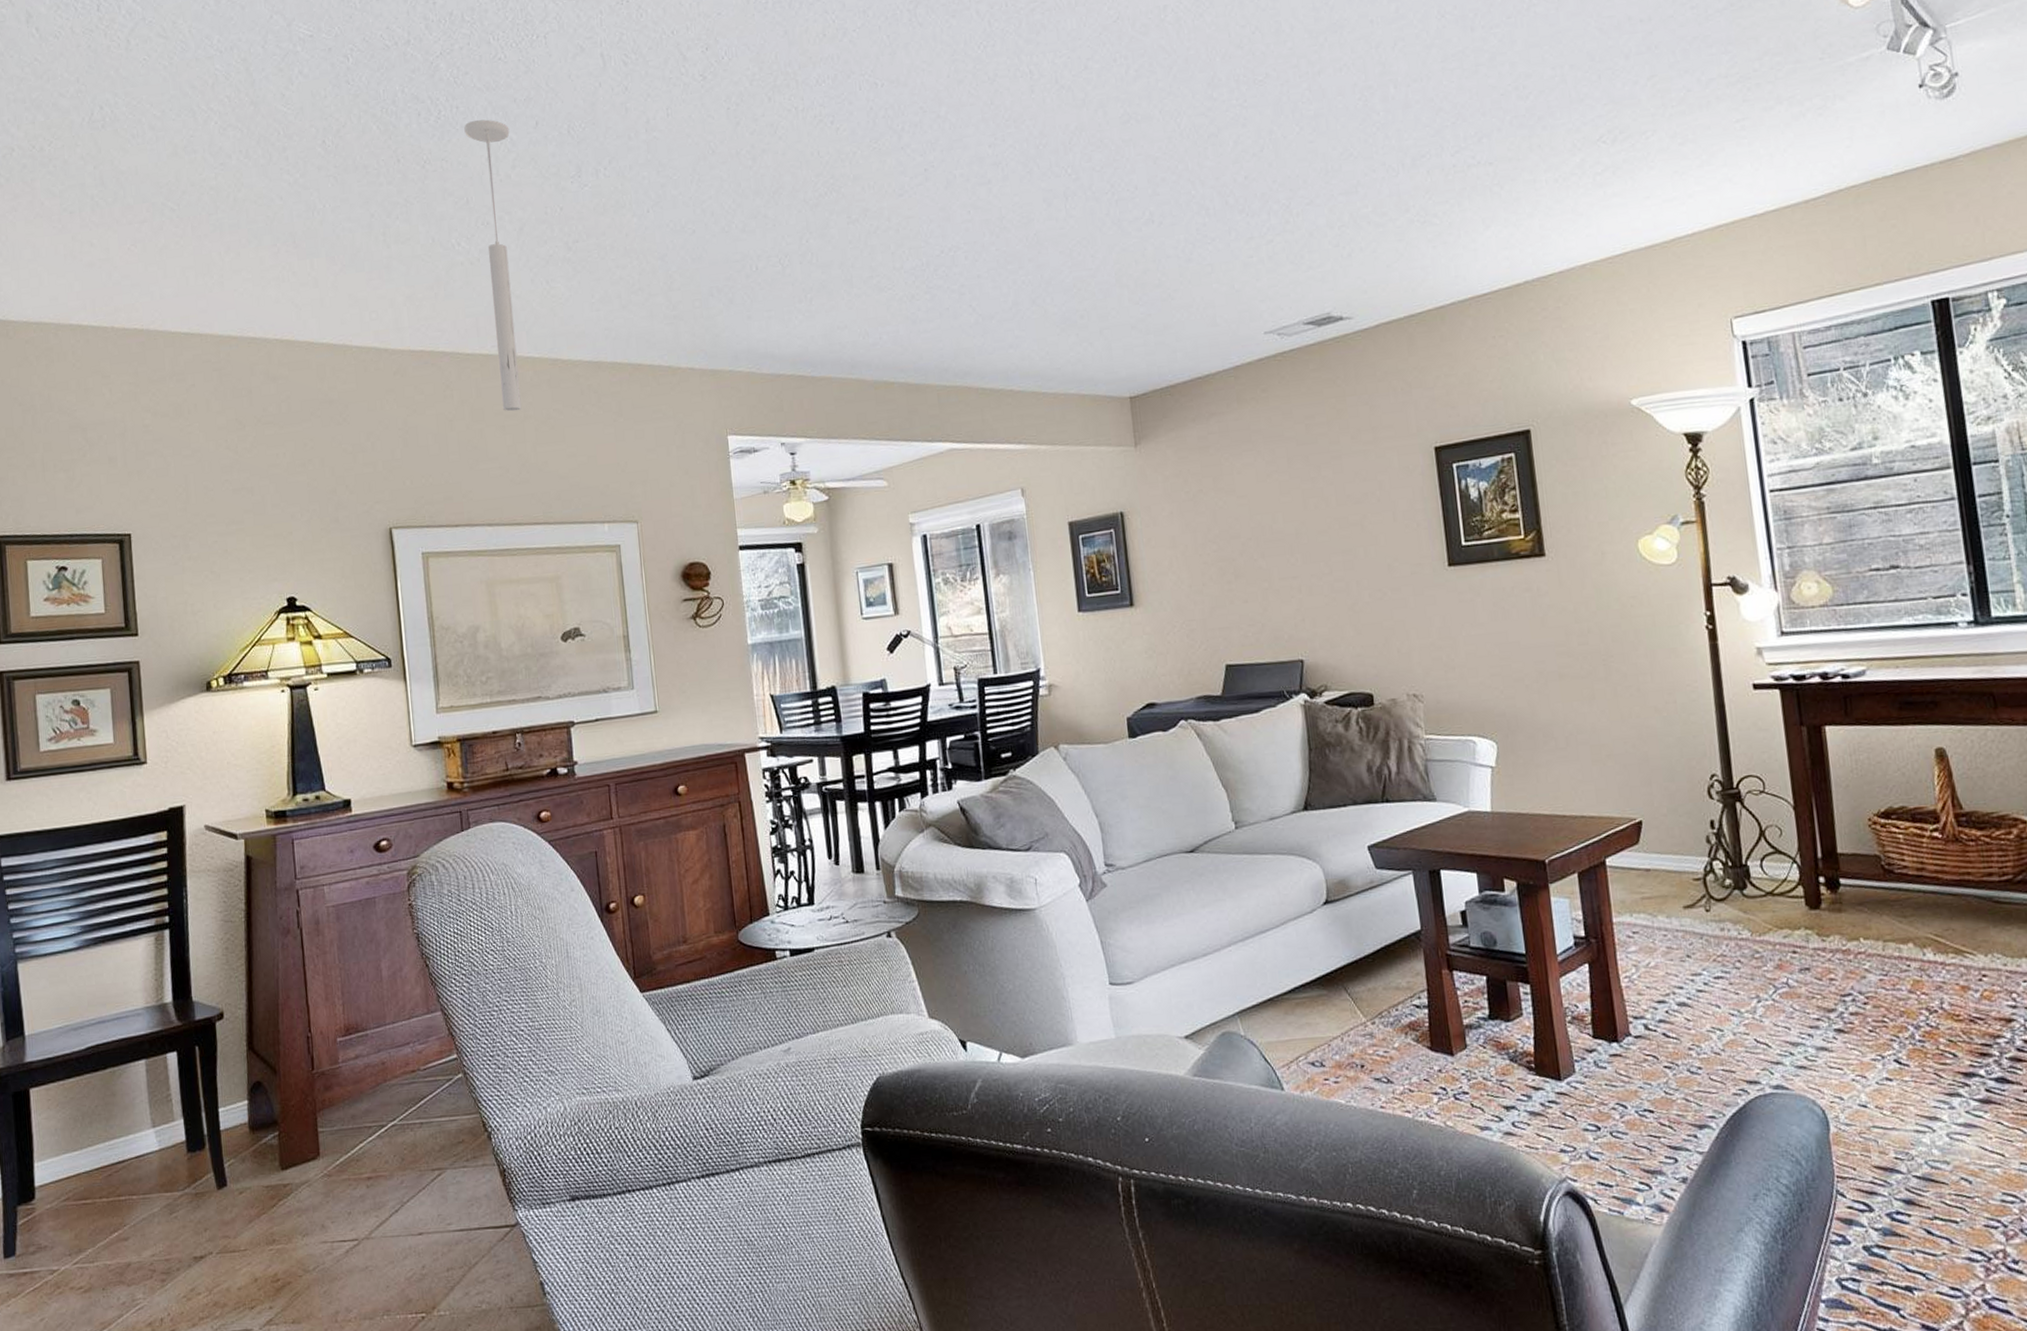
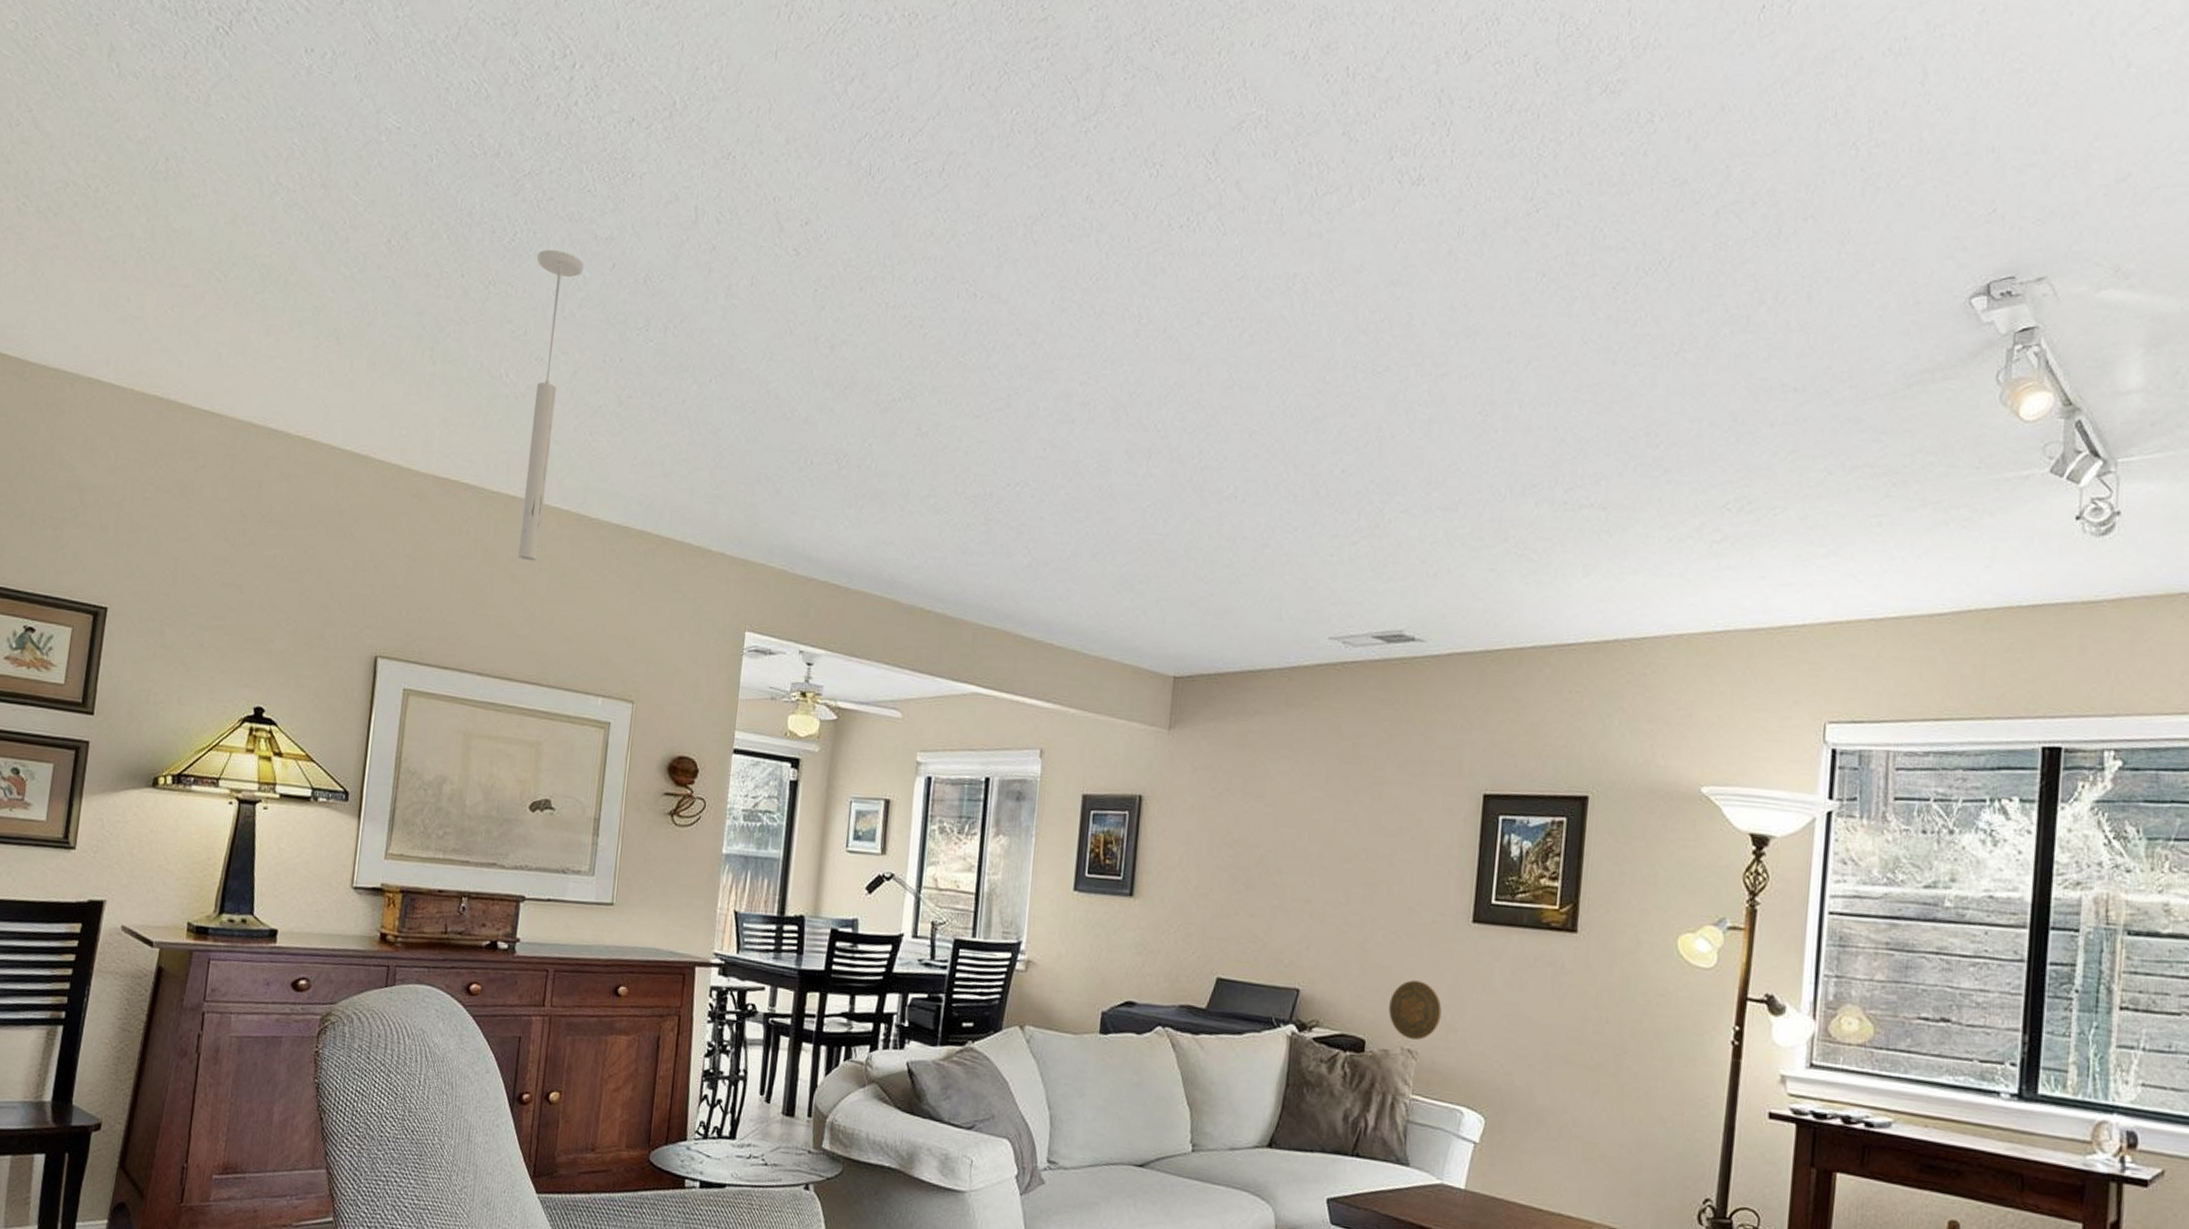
decorative plate: none [1387,629,1438,685] -> present [1389,980,1442,1040]

